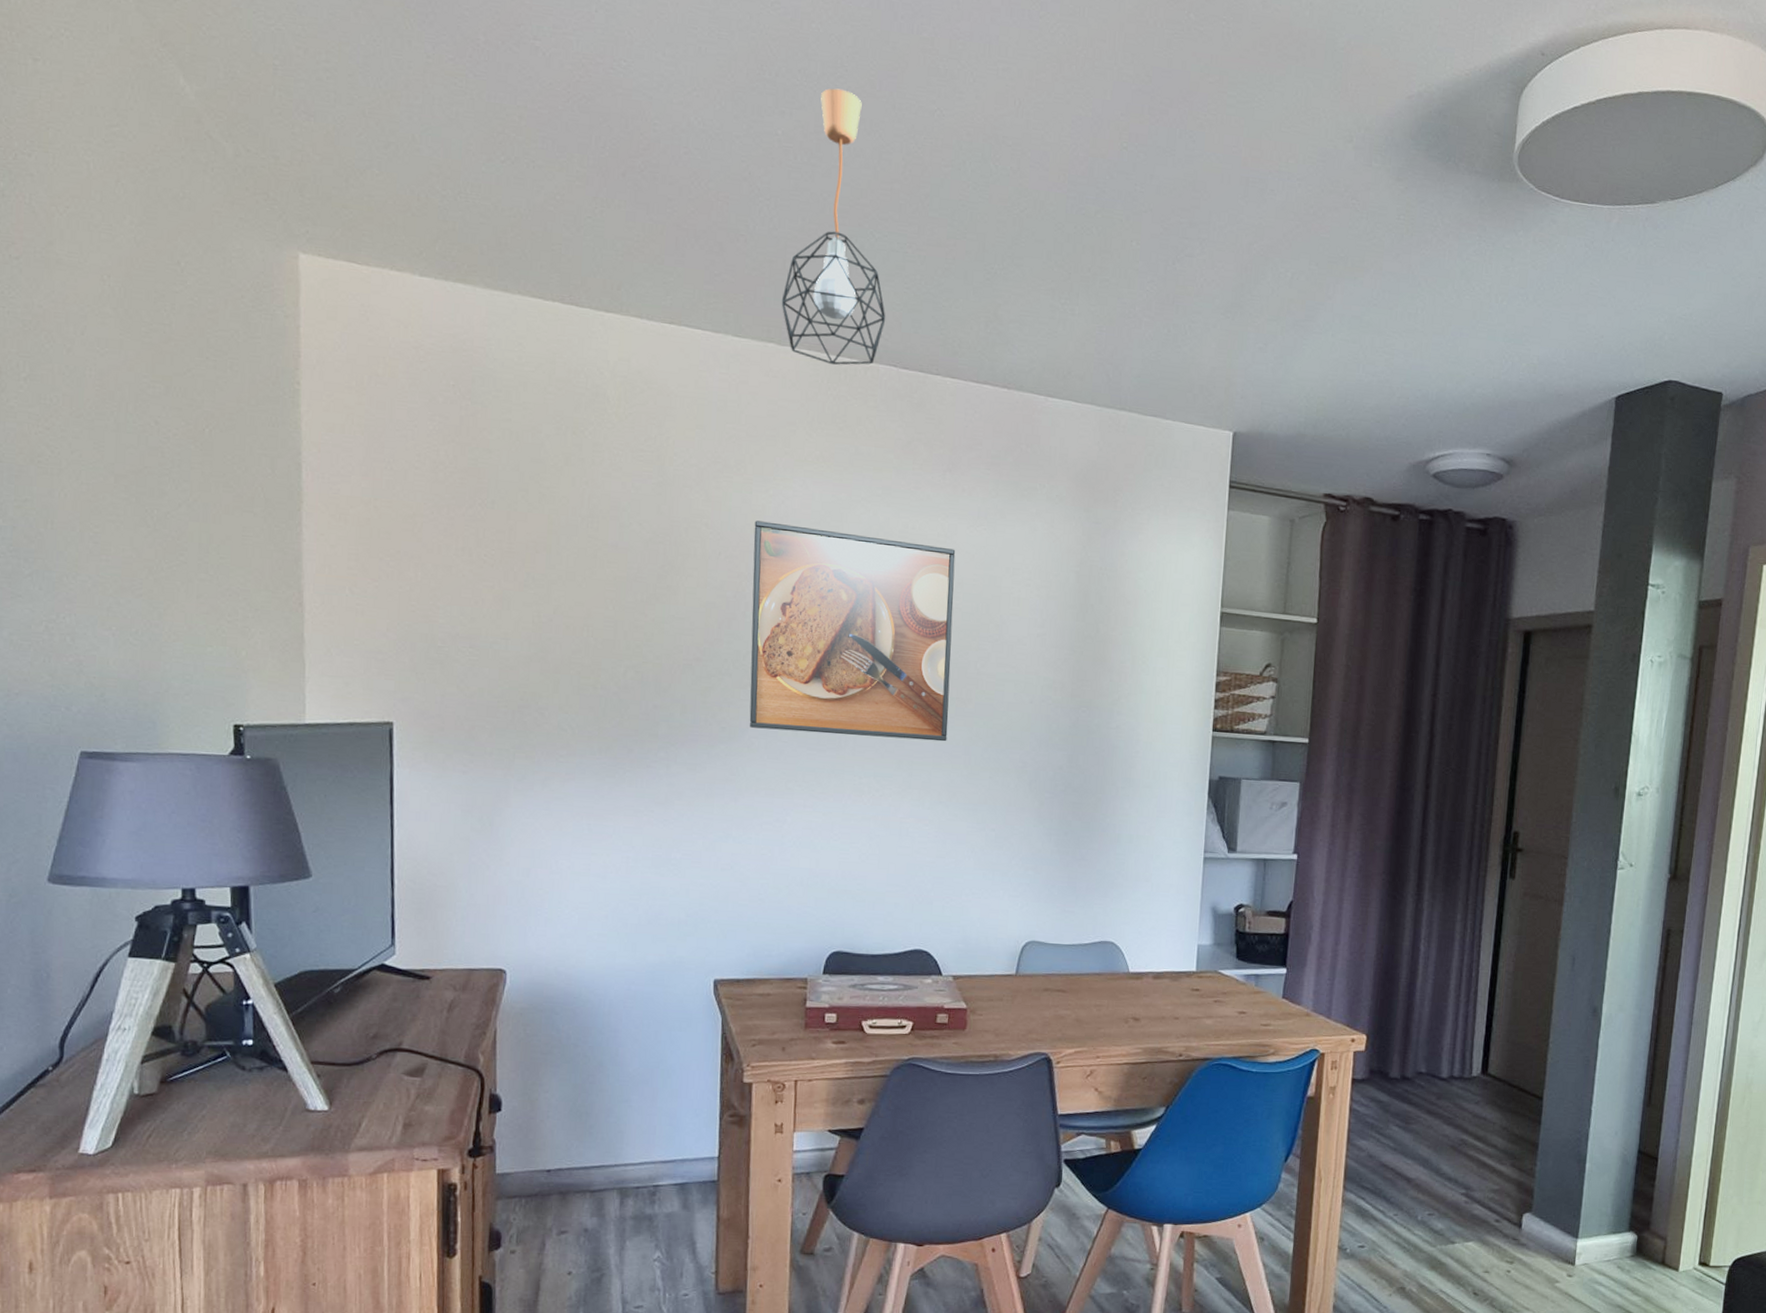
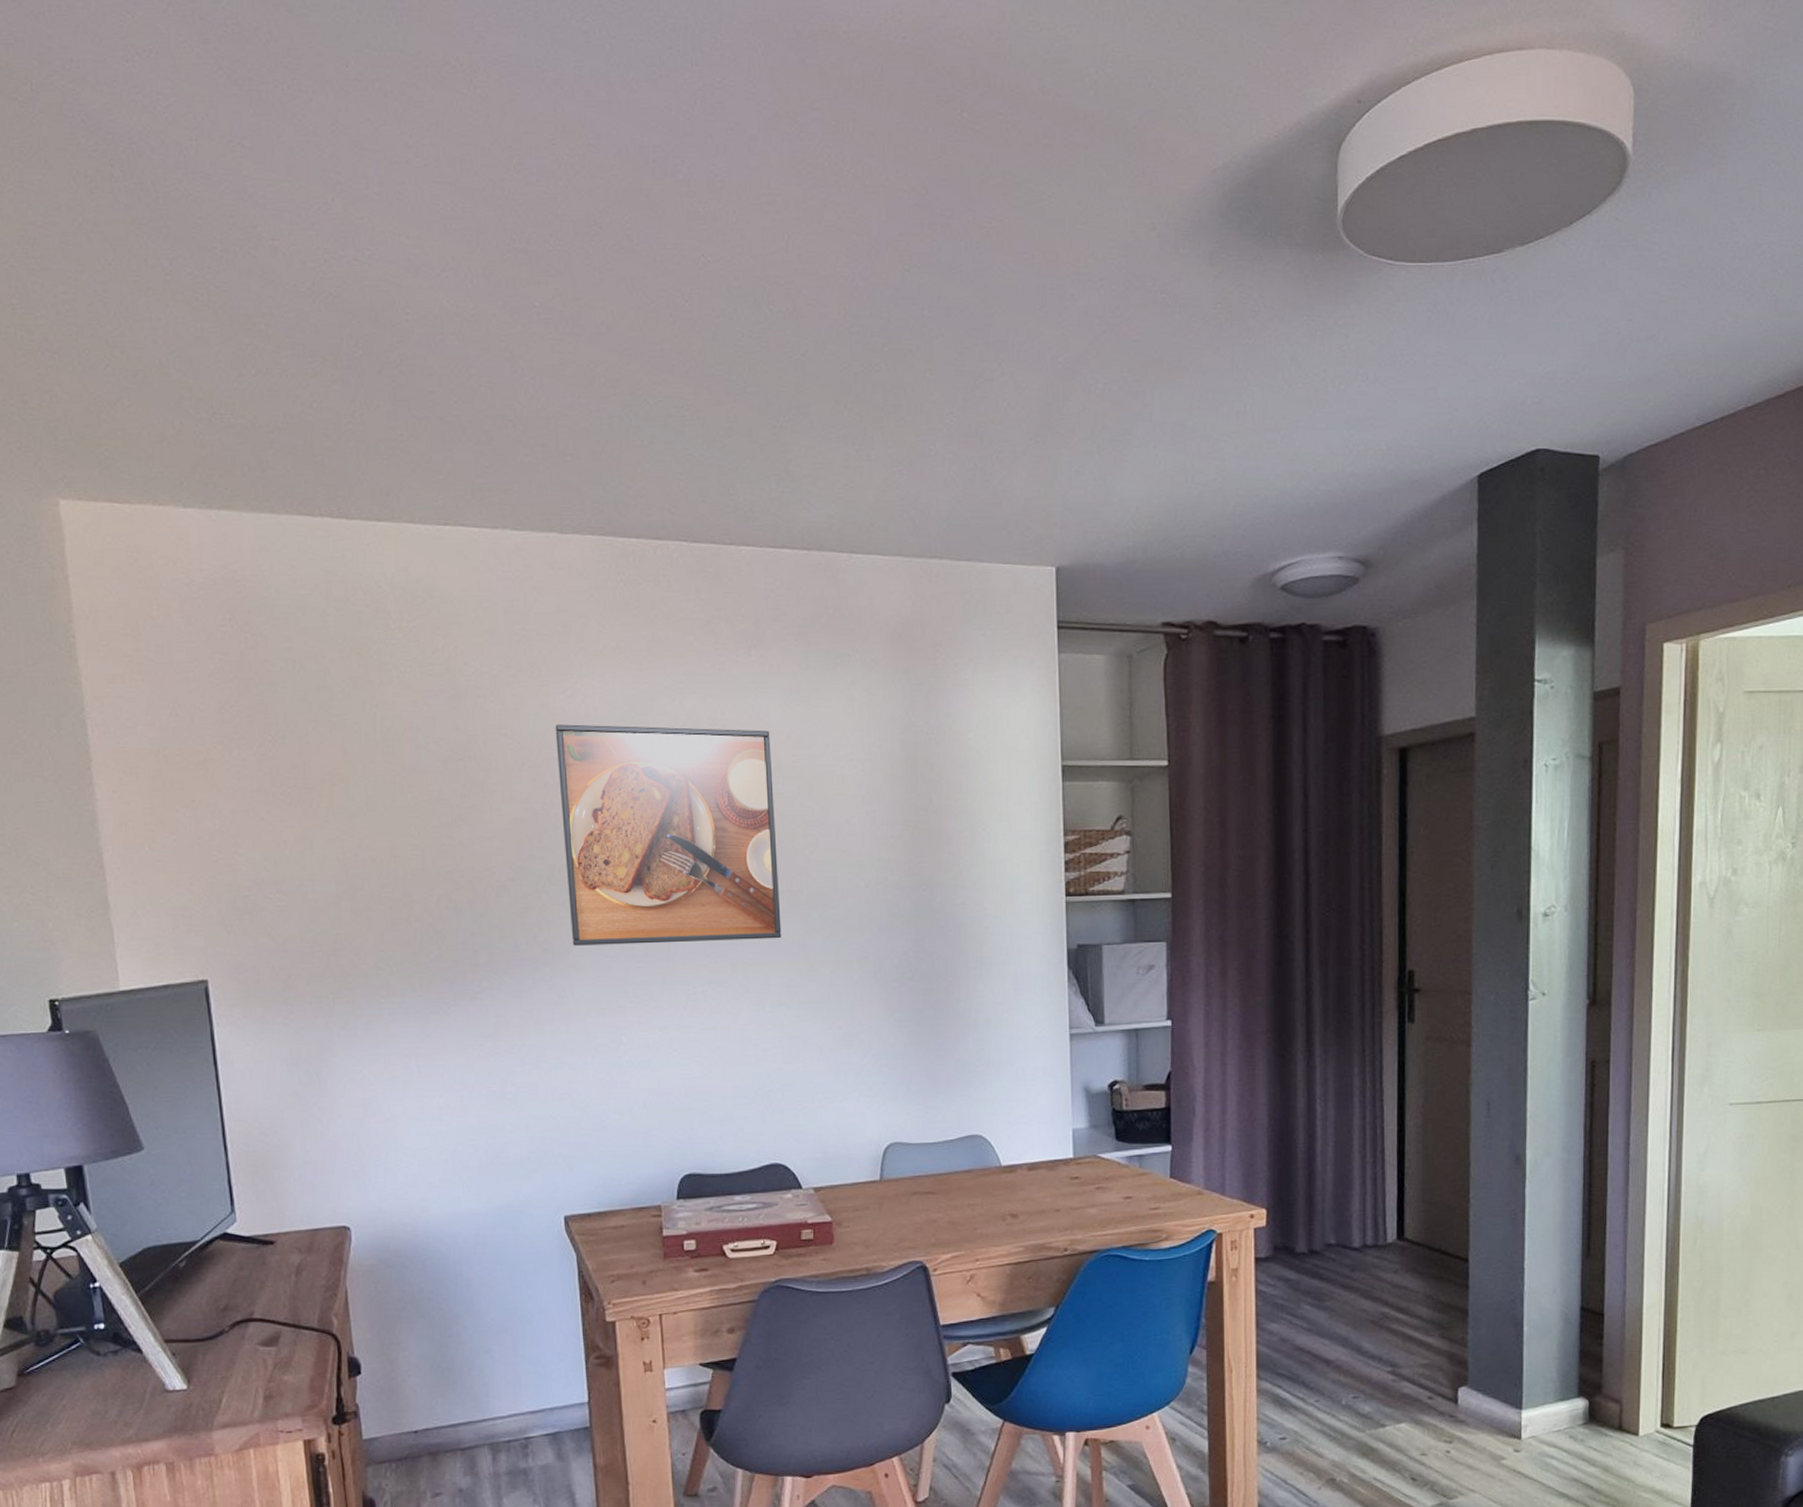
pendant light: present [781,88,886,365] -> none [558,248,671,547]

